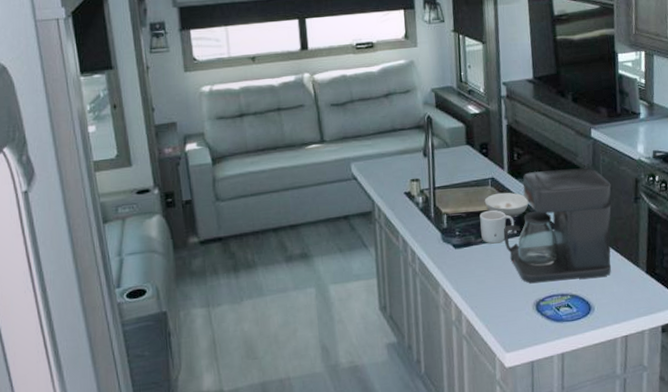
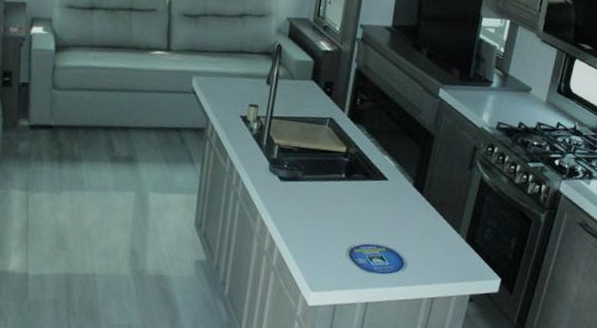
mug: present [480,210,515,244] -> none [308,149,345,184]
bowl: present [484,192,529,218] -> none [318,134,363,162]
coffee maker: present [503,168,612,283] -> none [330,119,449,236]

